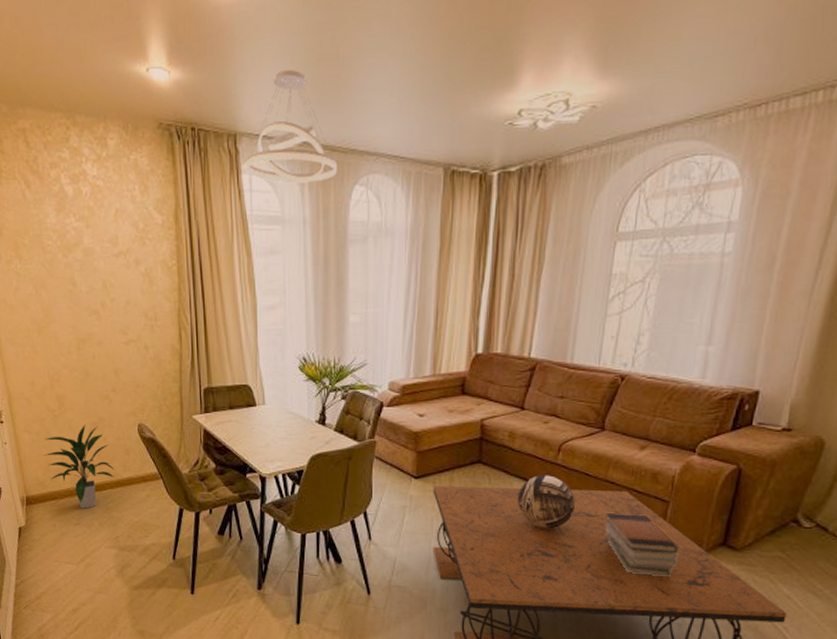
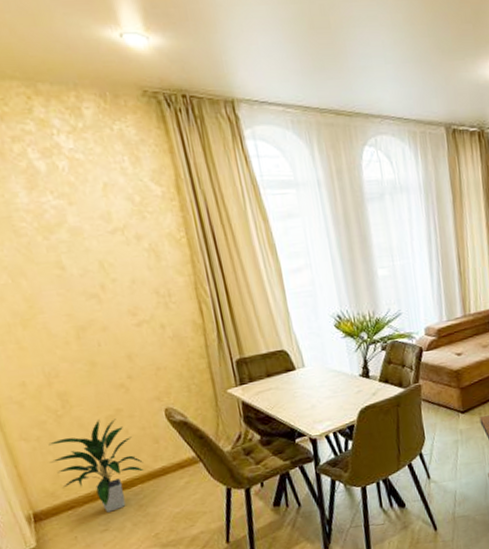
pendant light: present [245,69,338,183] -> none [247,36,346,147]

